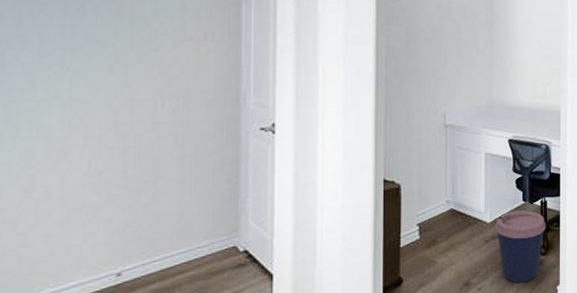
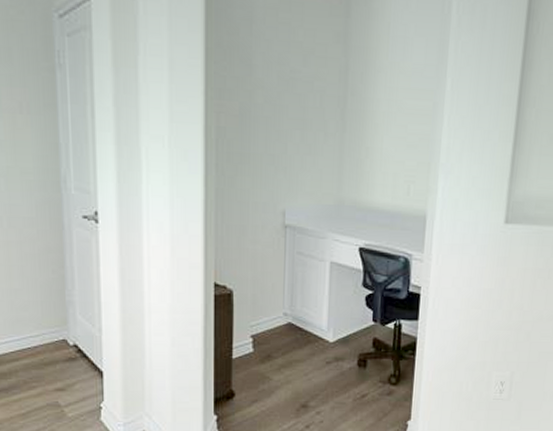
coffee cup: present [495,210,546,284] -> none [339,331,399,412]

